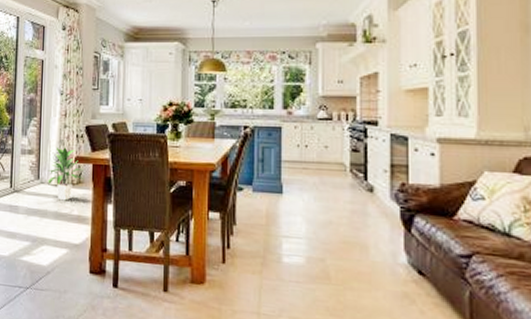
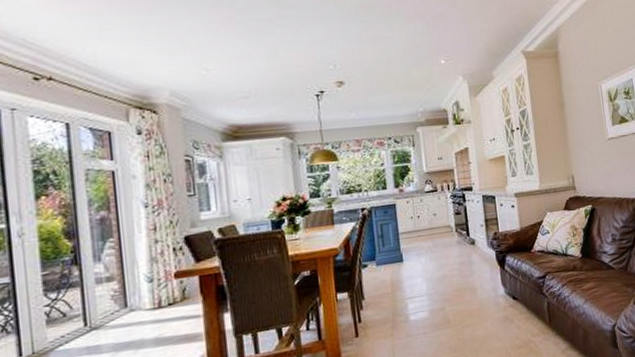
indoor plant: present [47,147,84,201] -> none [138,264,190,325]

